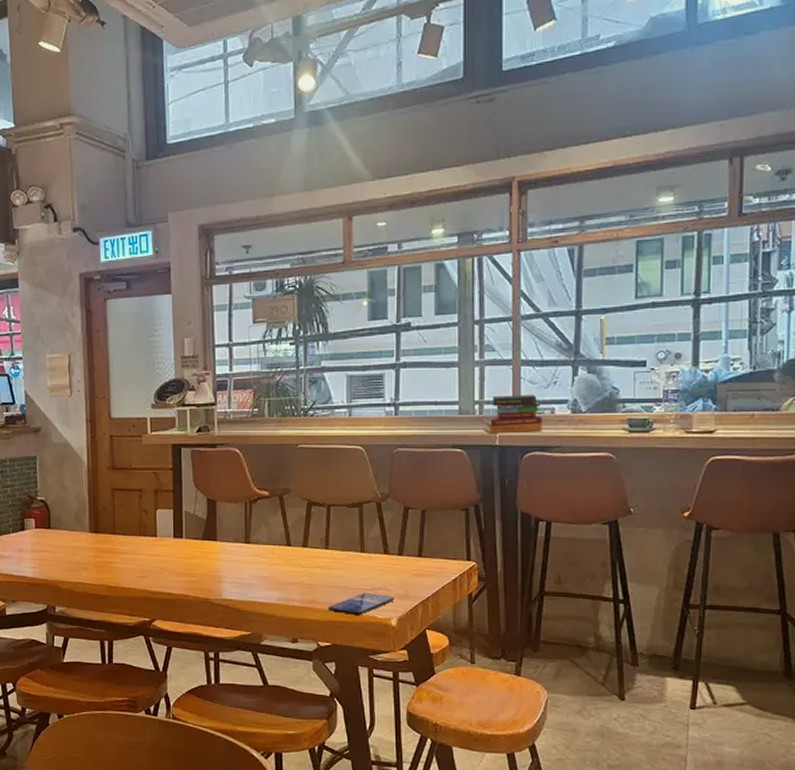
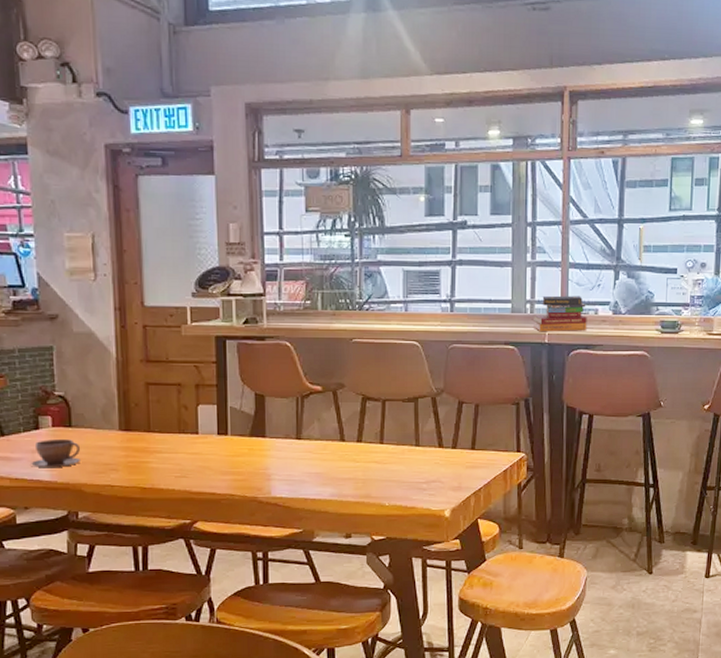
teacup: none [18,540,58,565] -> present [31,439,81,467]
smartphone: present [328,593,395,615] -> none [382,486,449,508]

